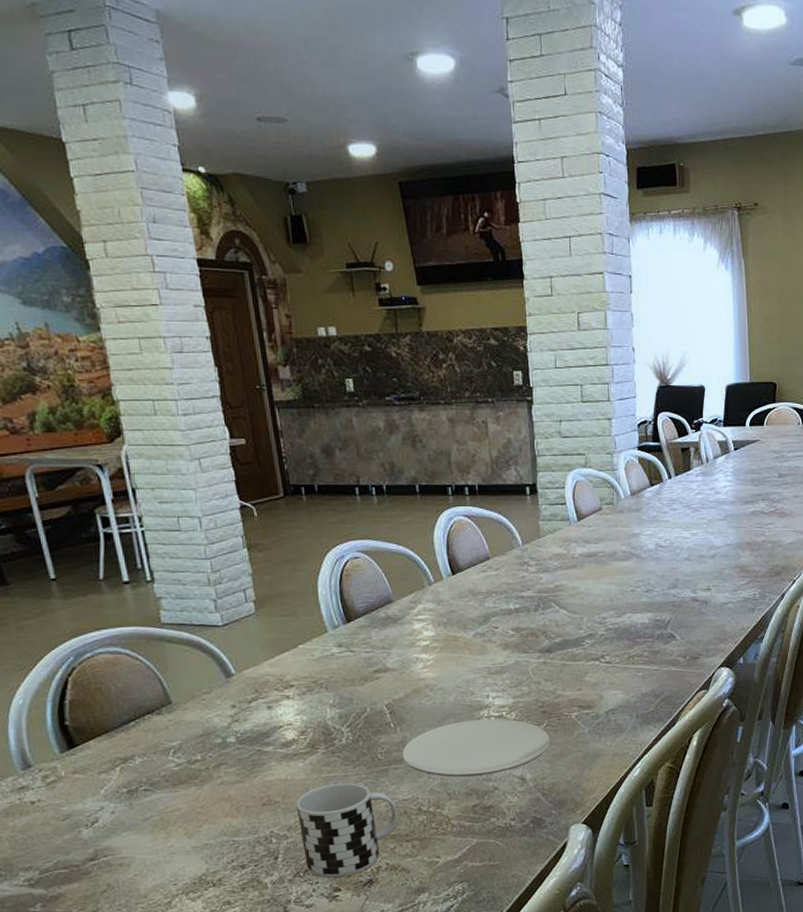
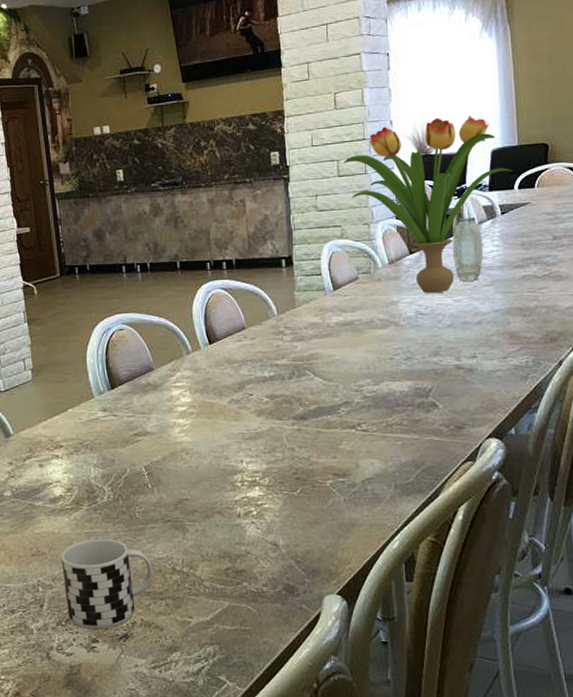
plate: present [402,718,549,777] -> none [158,484,303,539]
flower arrangement: none [586,348,744,526] -> present [343,115,512,293]
vase: none [689,451,718,515] -> present [452,217,484,281]

